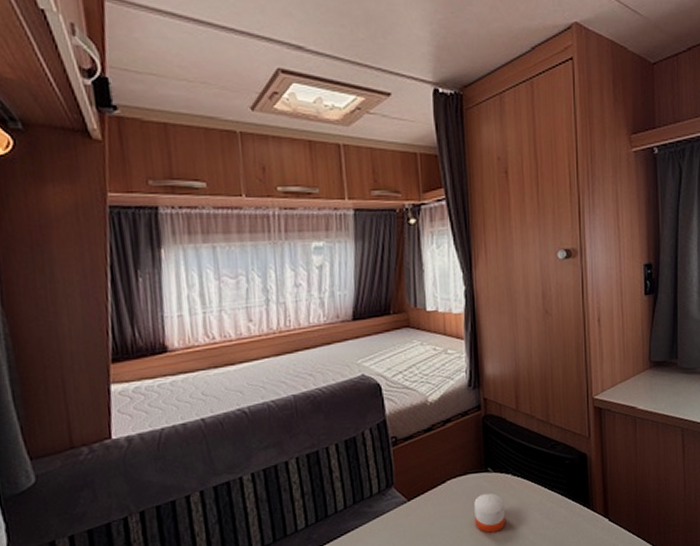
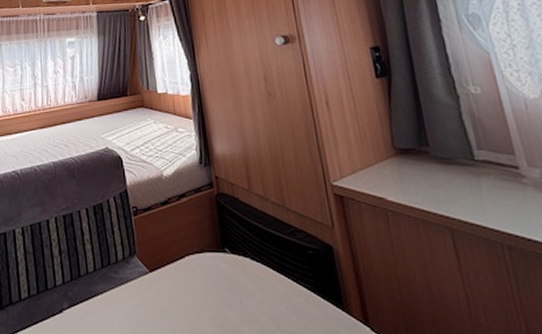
candle: present [474,493,505,534] -> none [213,275,249,322]

